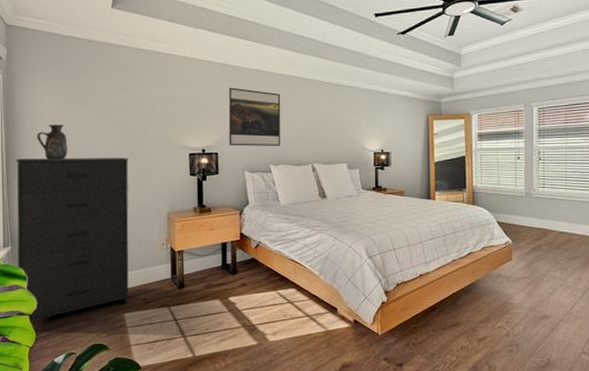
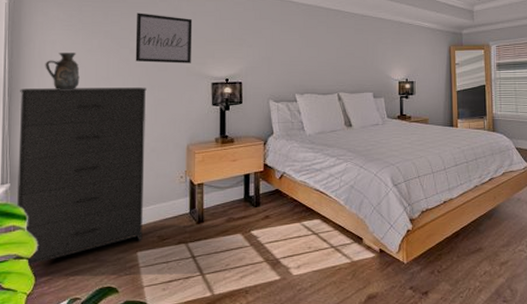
wall art: none [117,85,170,135] -> present [135,13,193,64]
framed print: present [228,87,281,146] -> none [253,17,307,76]

